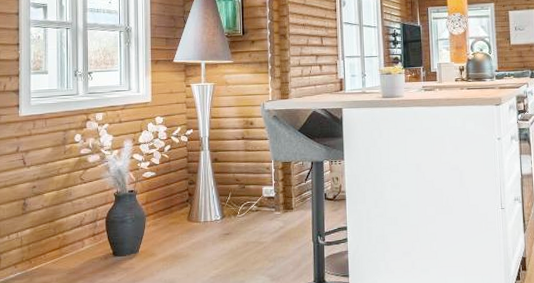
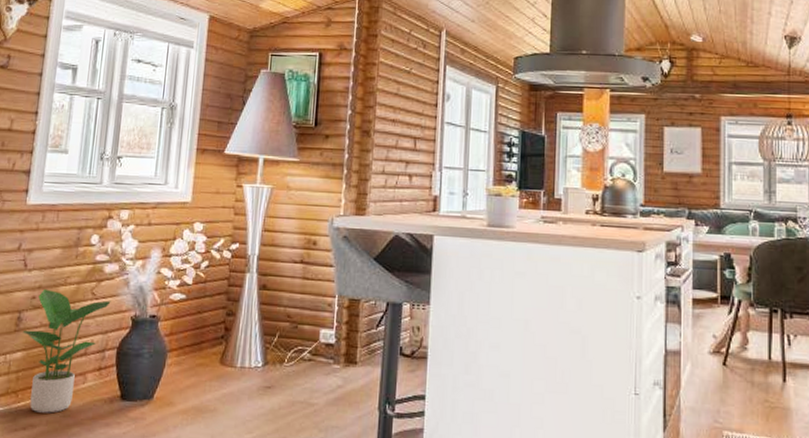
potted plant: none [29,180,97,273] -> present [22,289,111,413]

